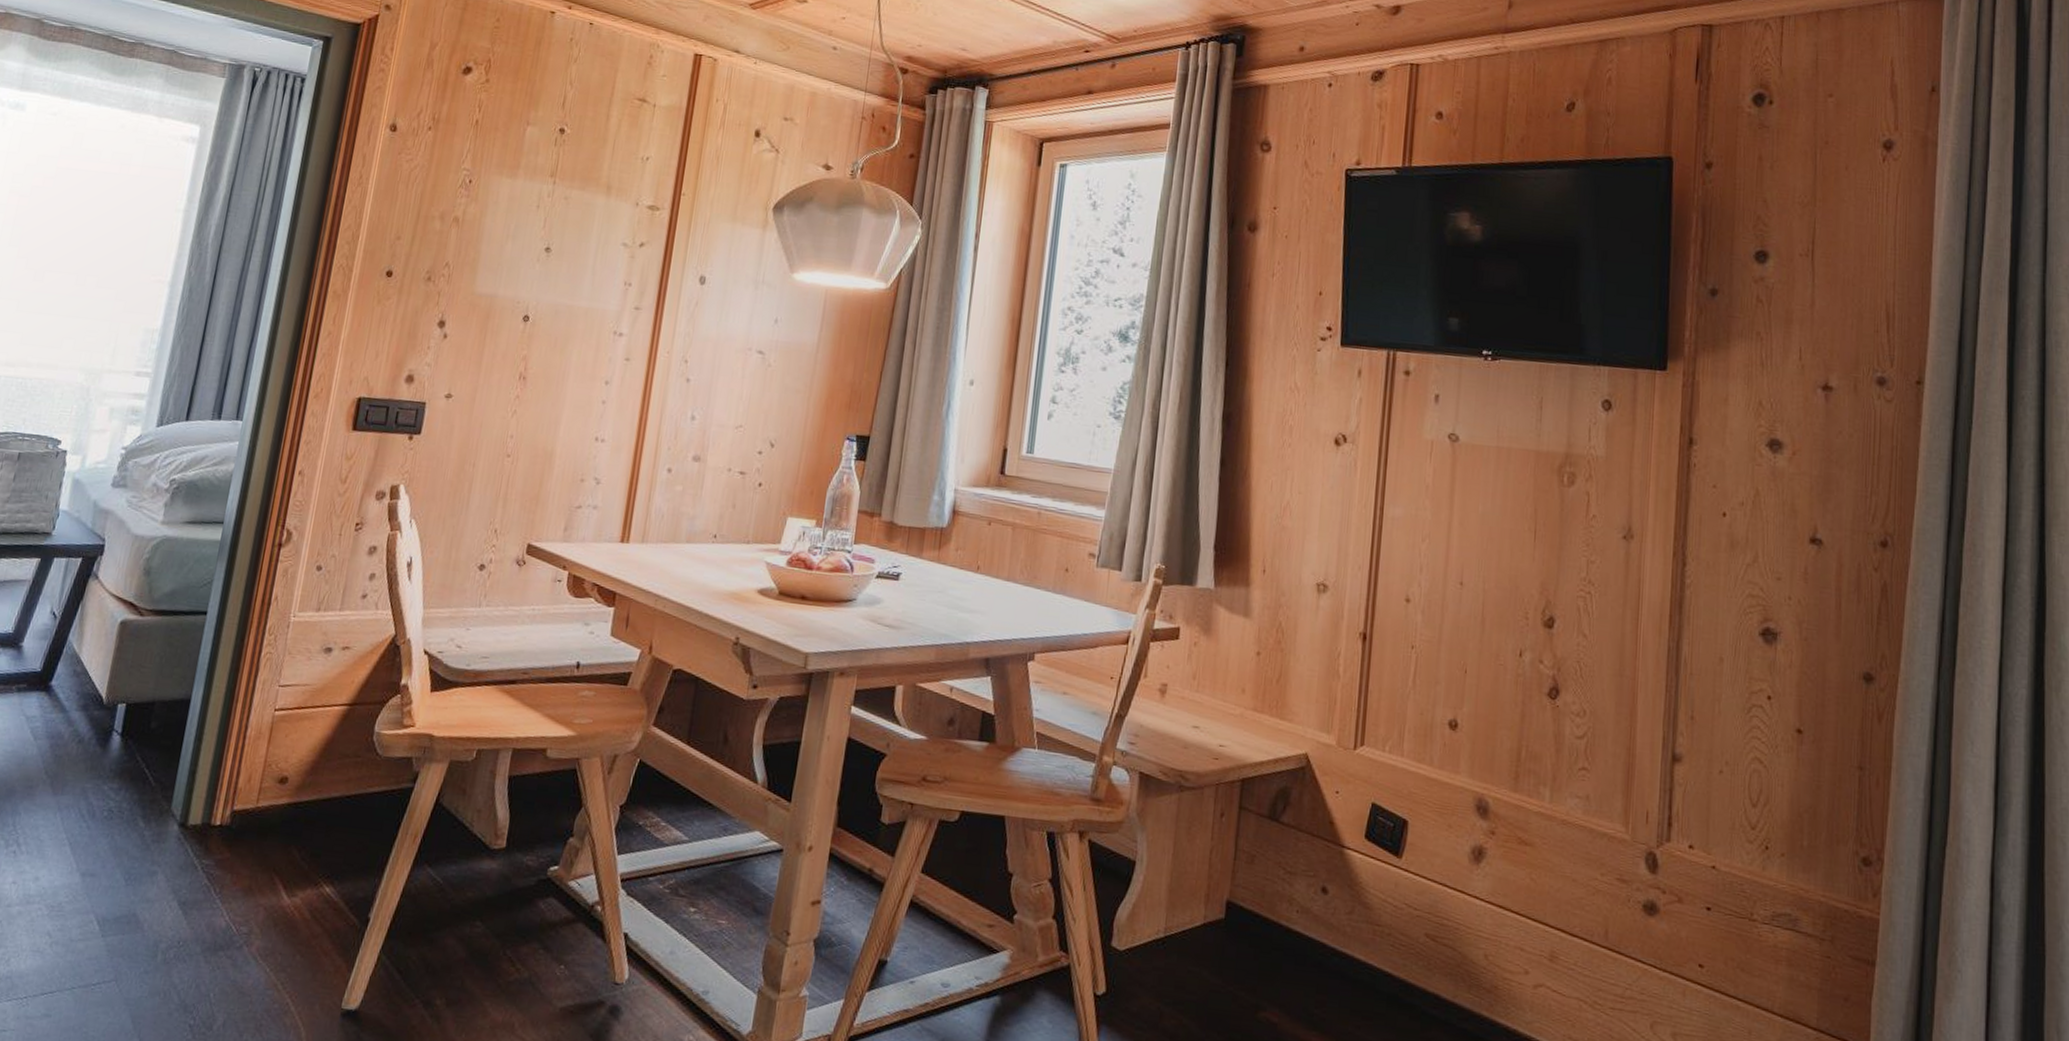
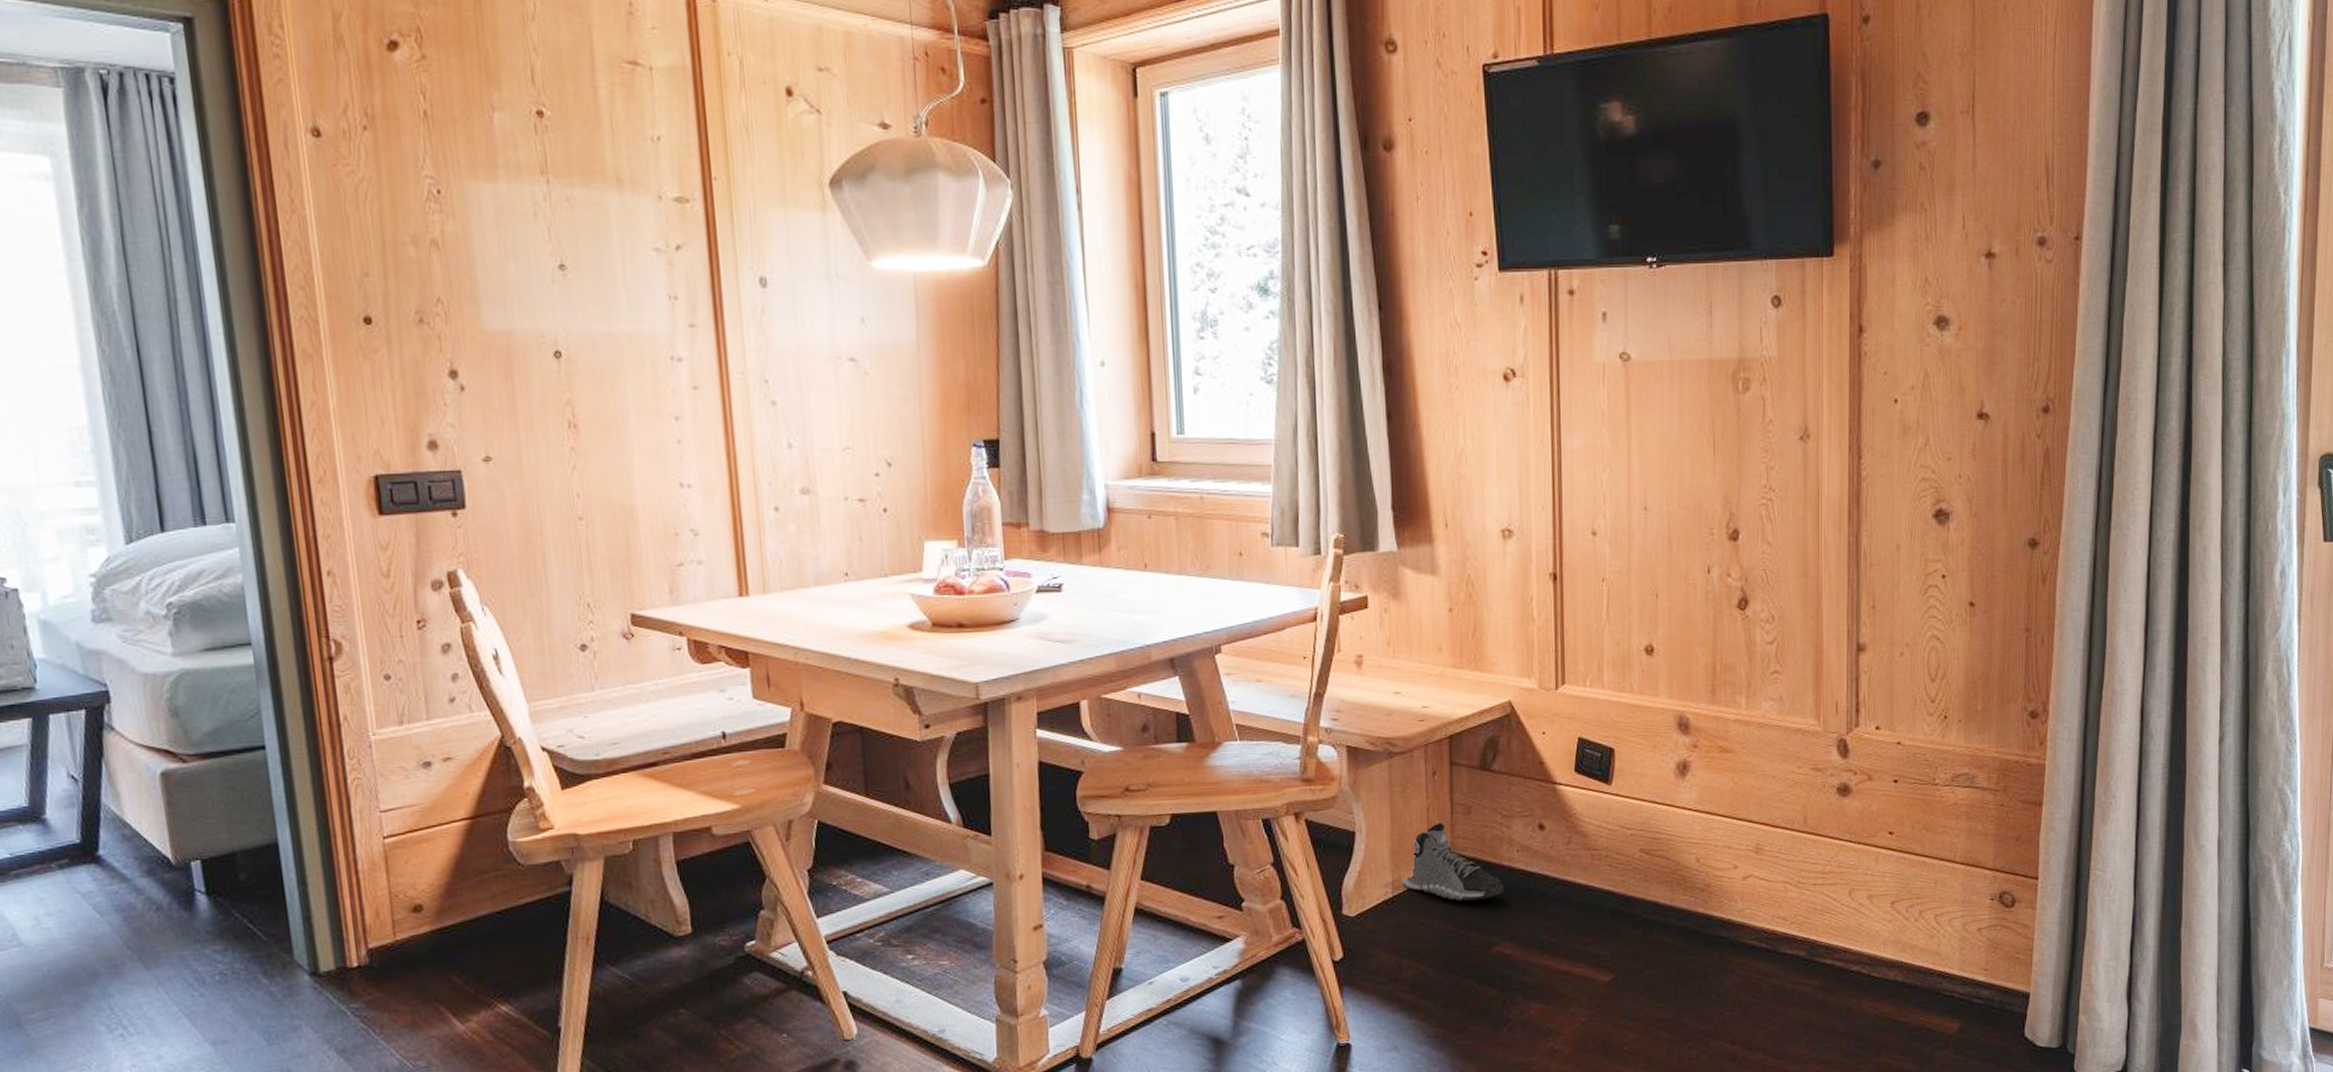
sneaker: none [1175,866,1279,958] -> present [1402,822,1504,901]

